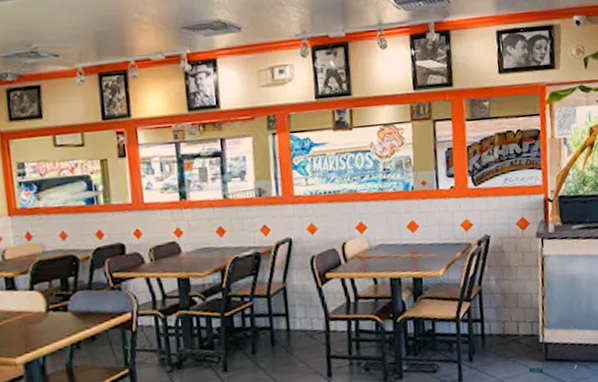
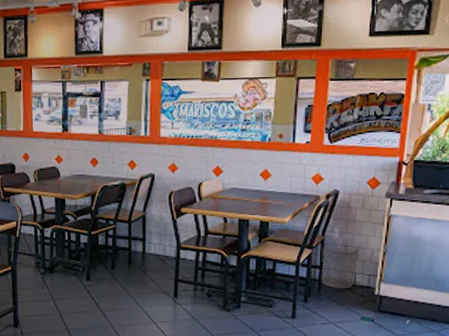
waste bin: none [479,293,518,342] -> present [321,243,358,289]

